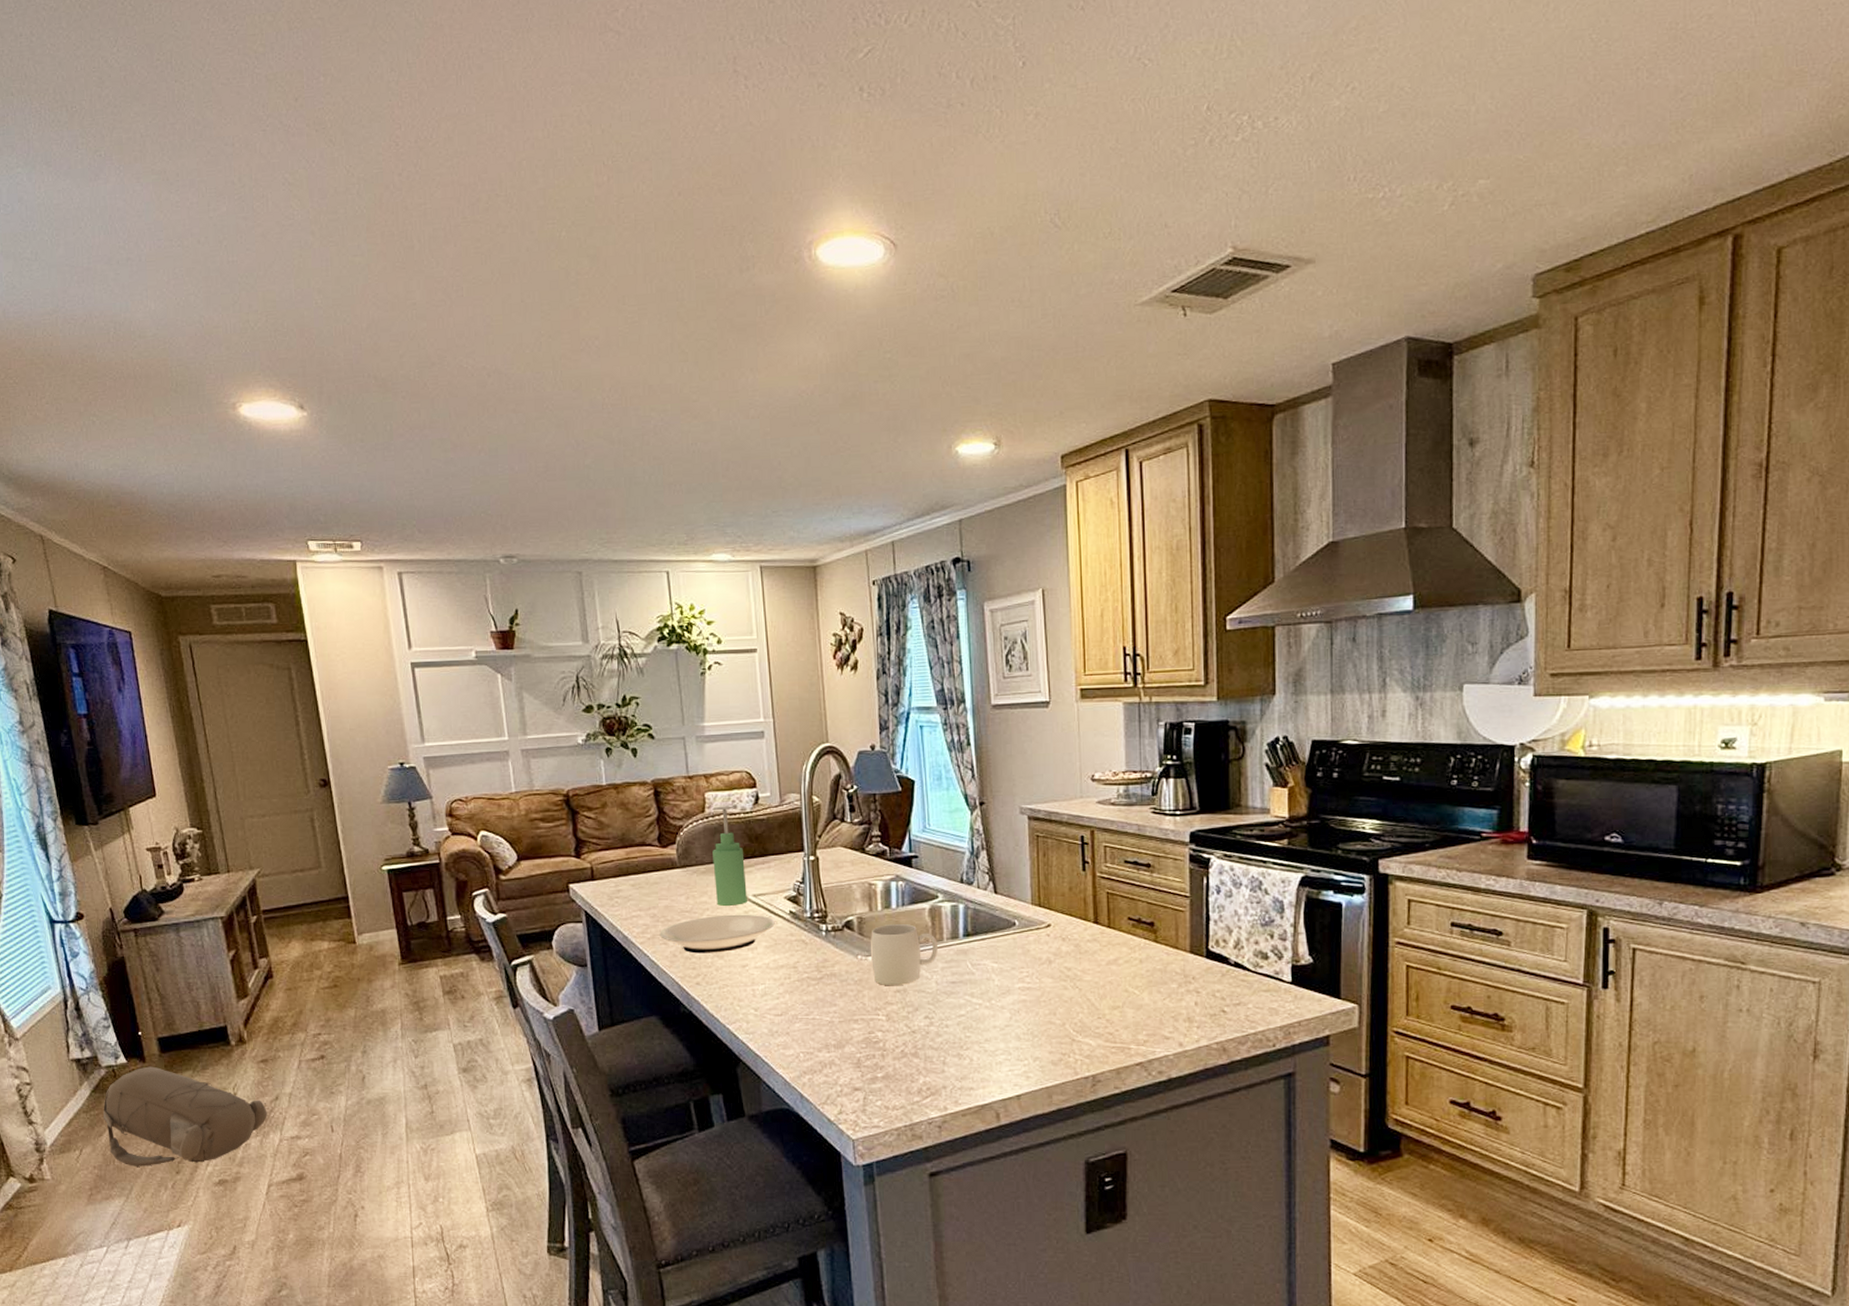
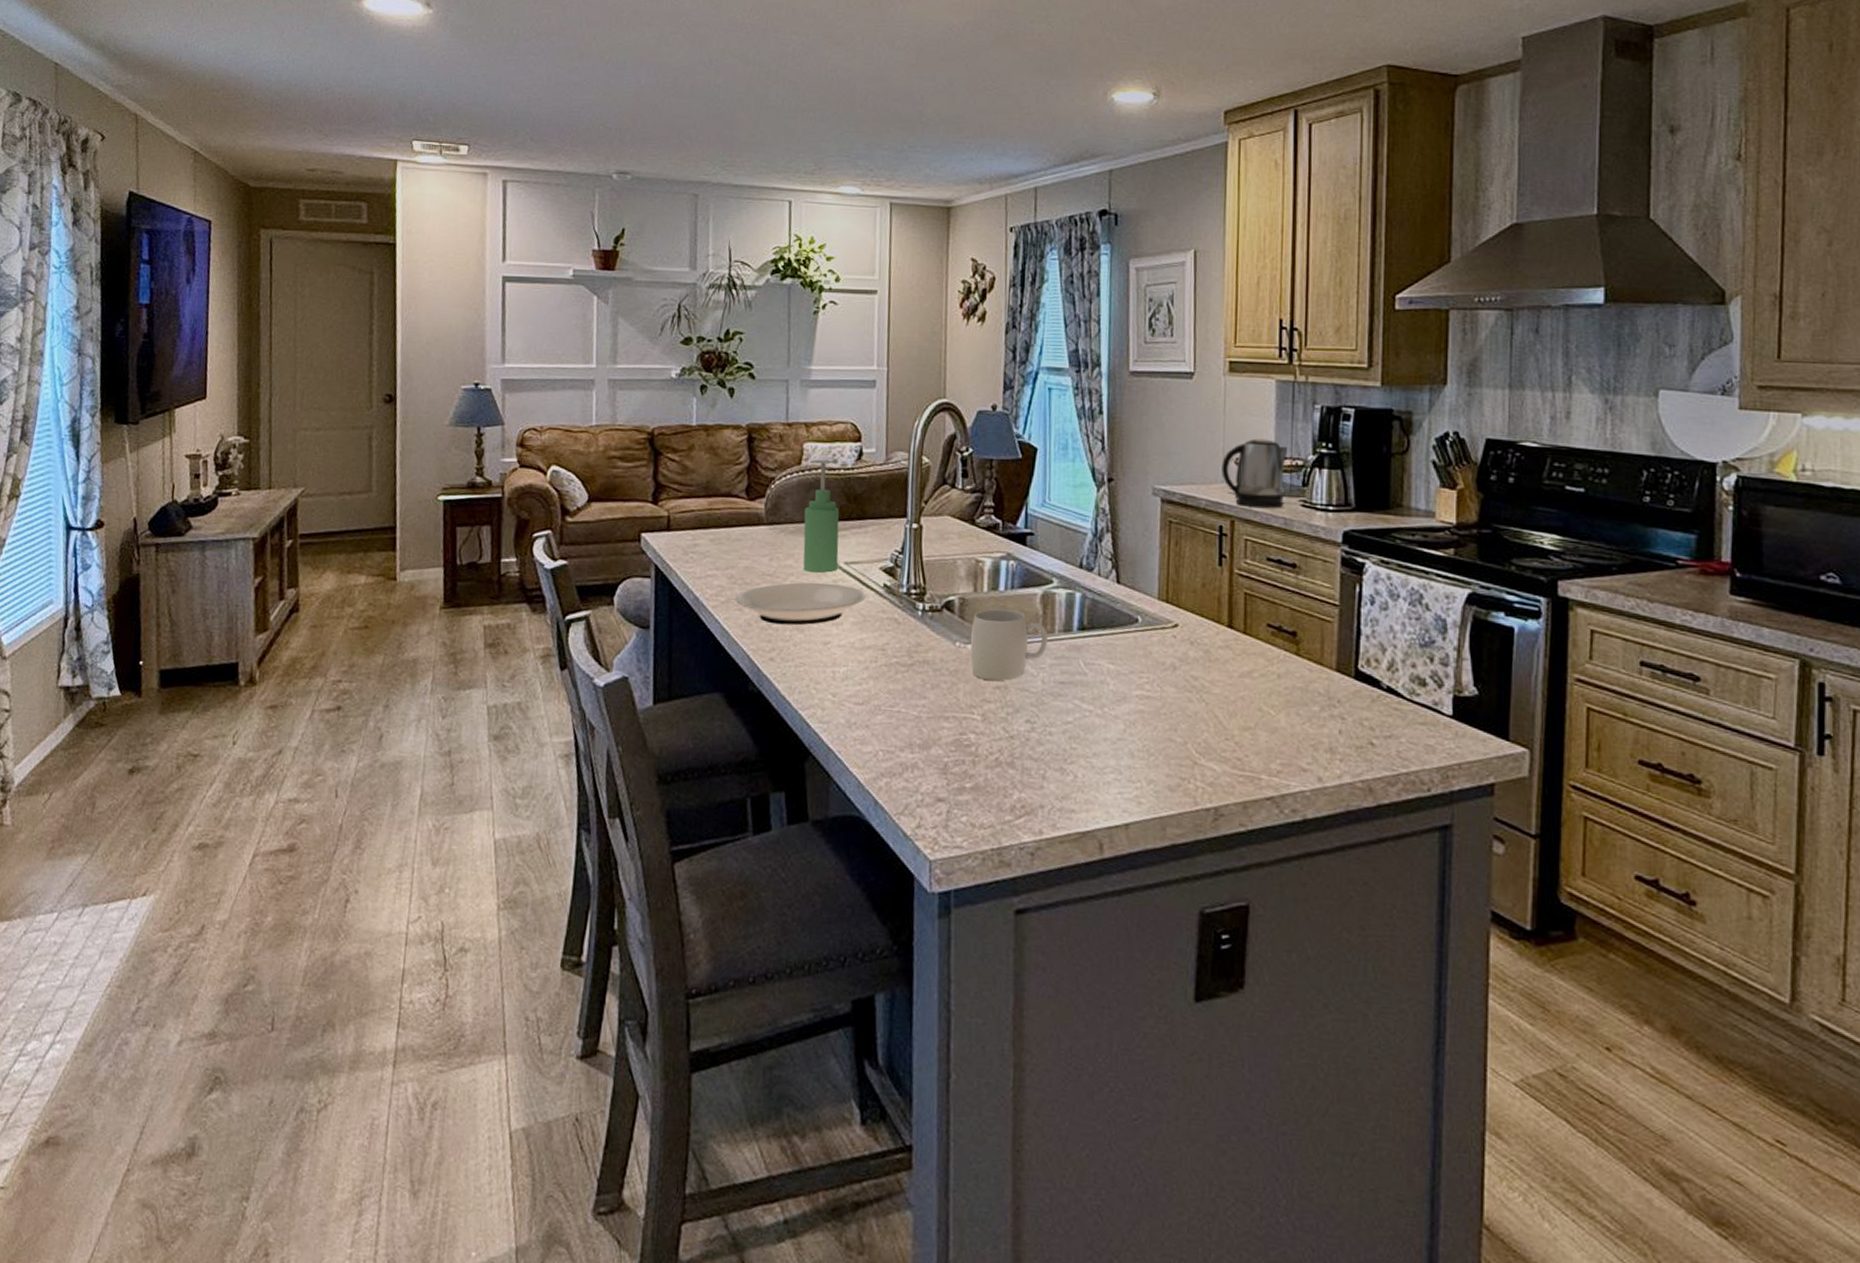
backpack: present [103,1066,267,1167] -> none [82,702,268,821]
kettle: none [1080,756,1138,819] -> present [1221,438,1288,509]

